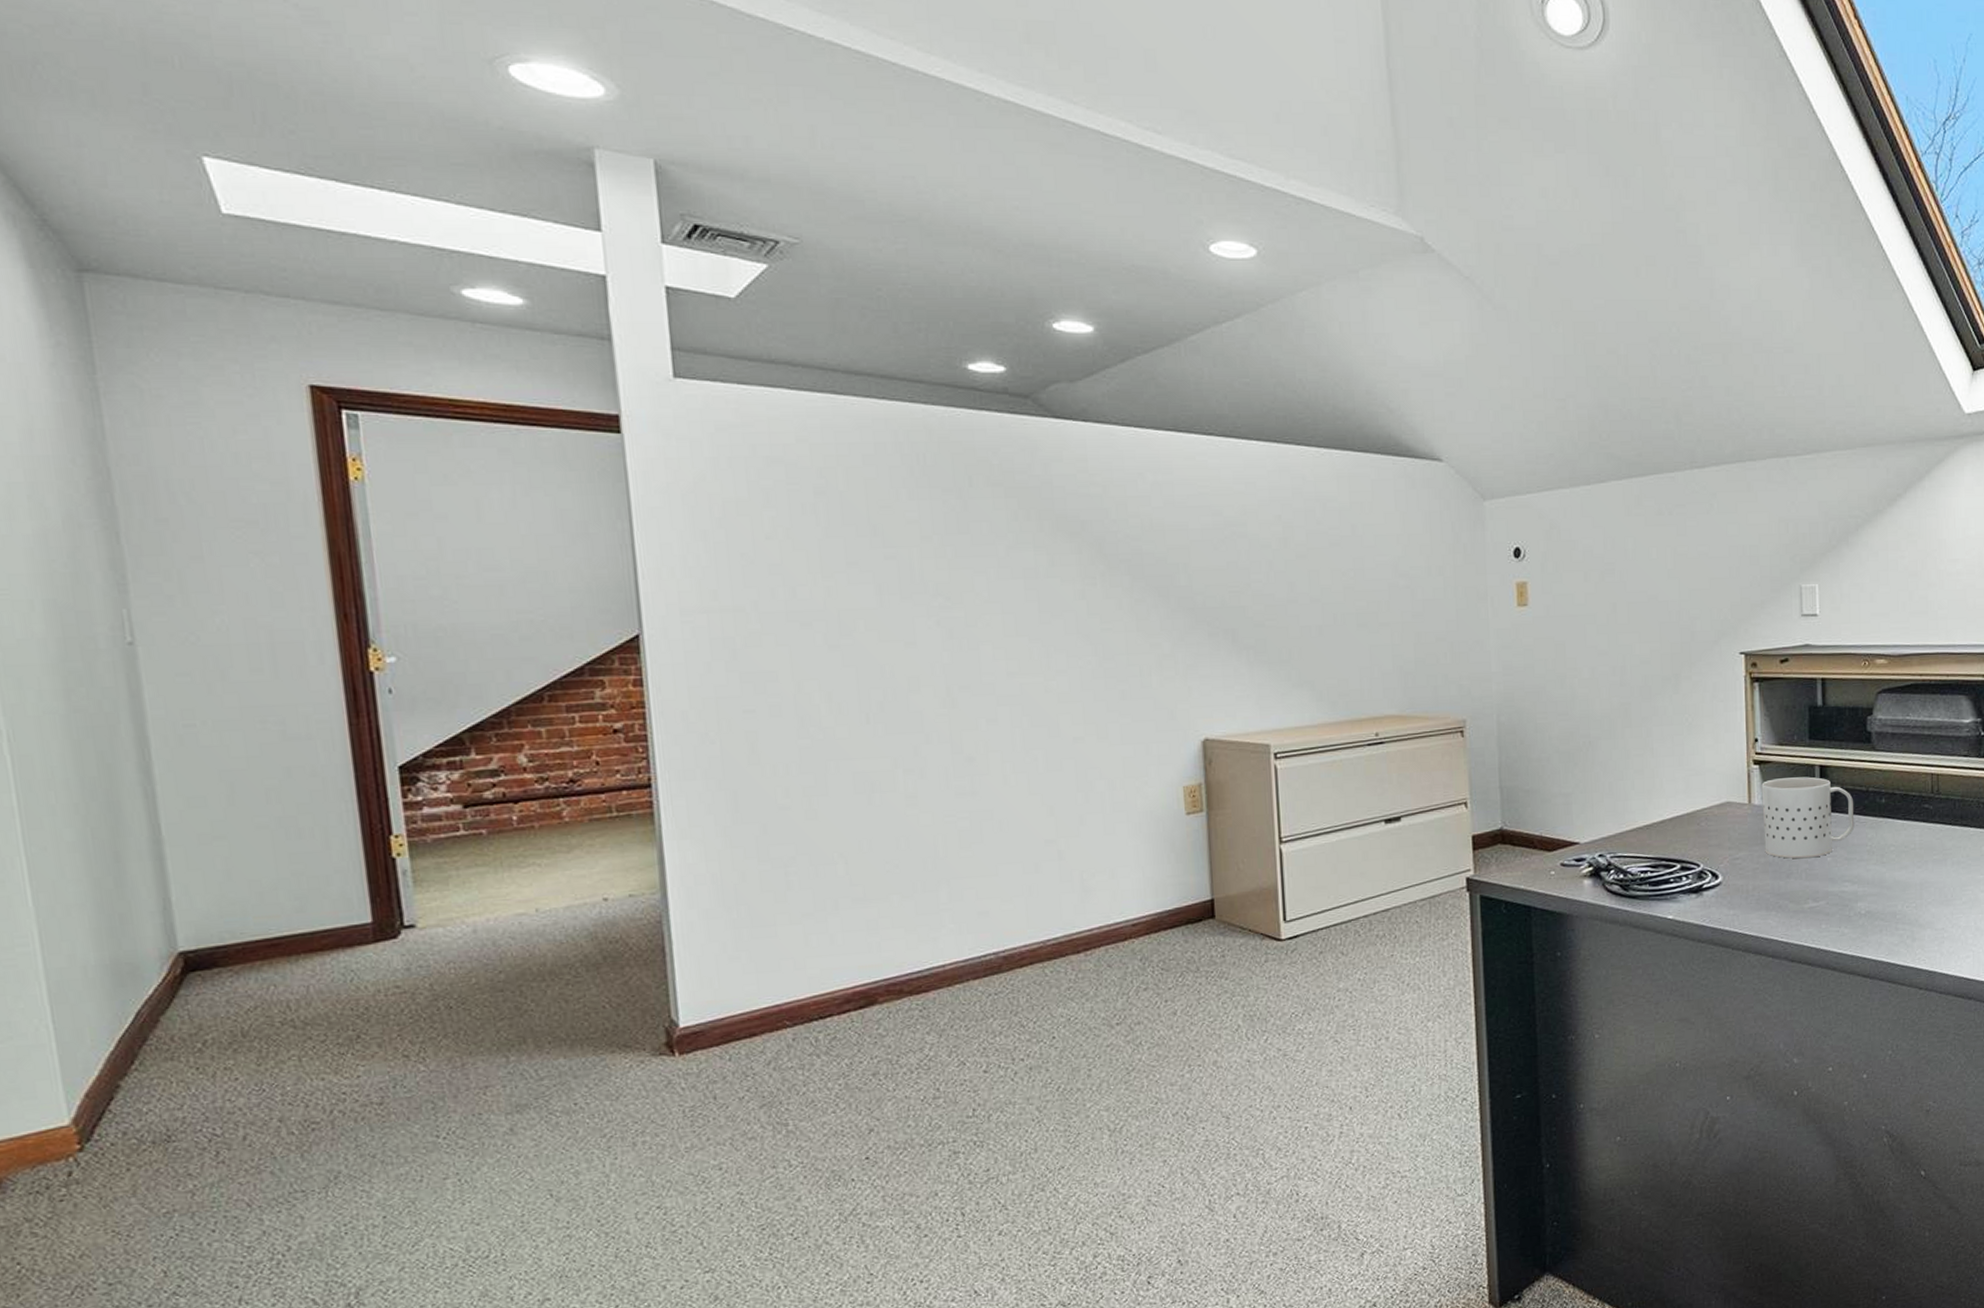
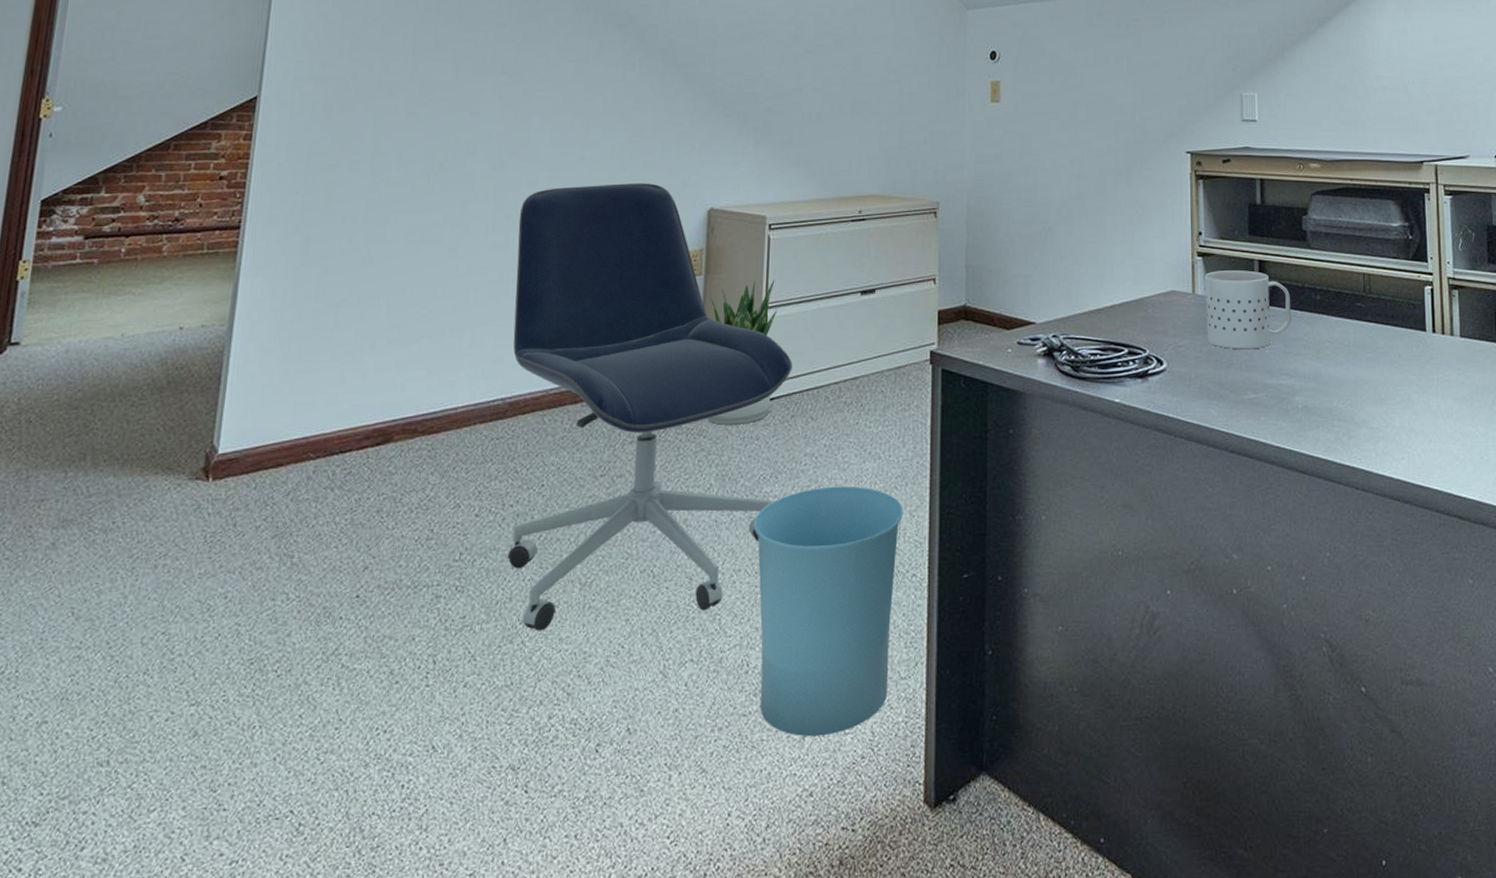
office chair: none [982,714,1316,1178] -> present [507,183,792,631]
planter: none [1217,811,1295,966] -> present [707,279,778,425]
waste bin: none [1289,1018,1449,1255] -> present [753,486,903,737]

